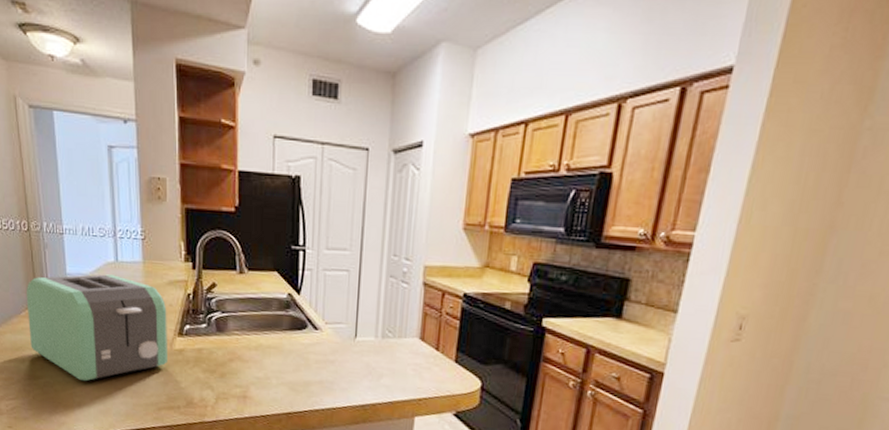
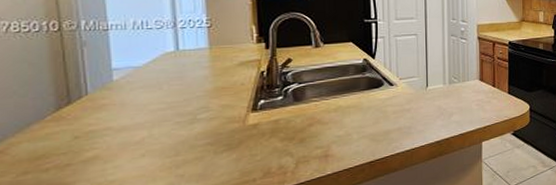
toaster: present [26,274,167,382] -> none [53,63,240,177]

